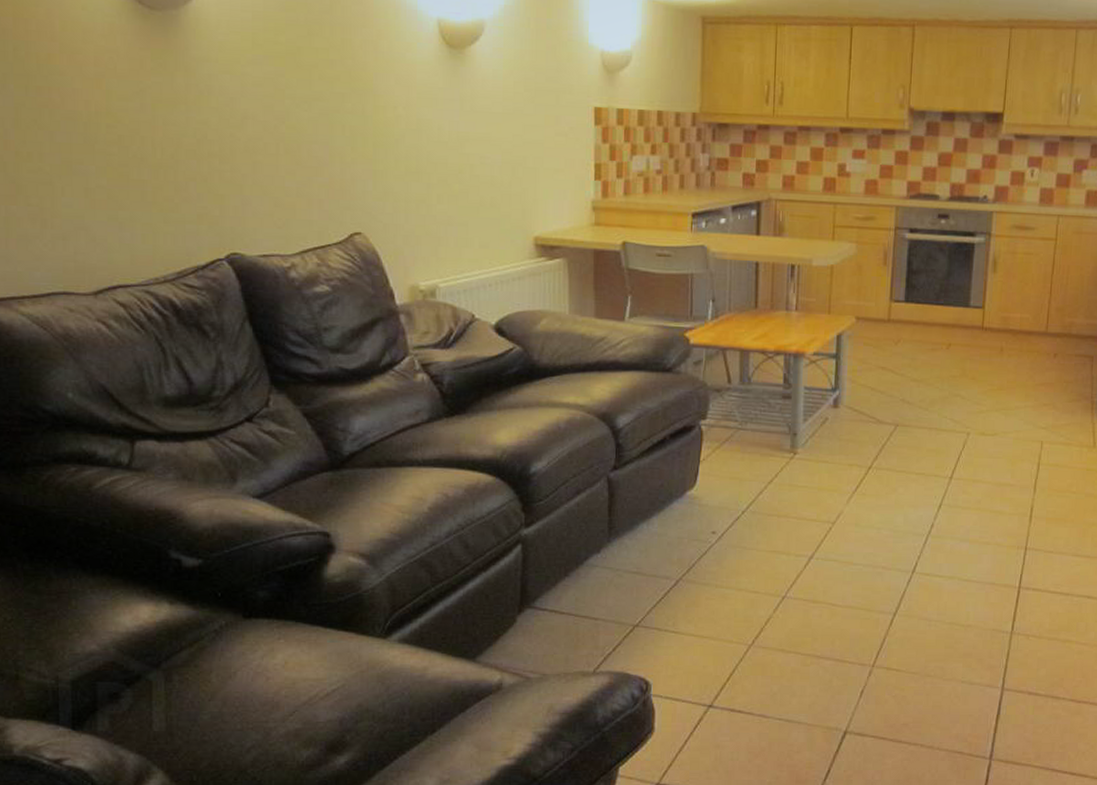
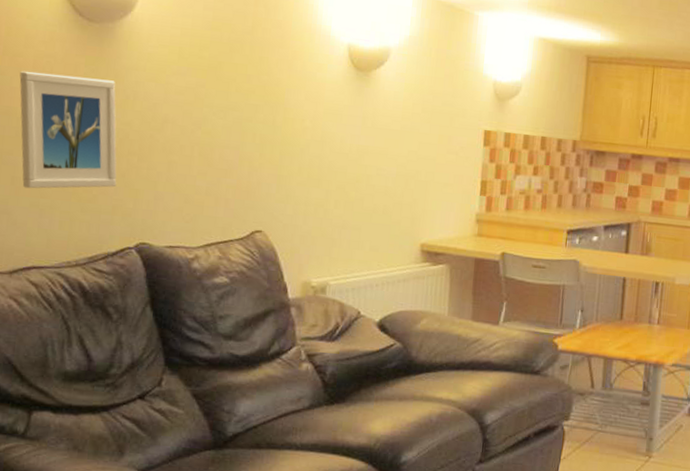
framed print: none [81,70,199,201] -> present [19,71,117,189]

